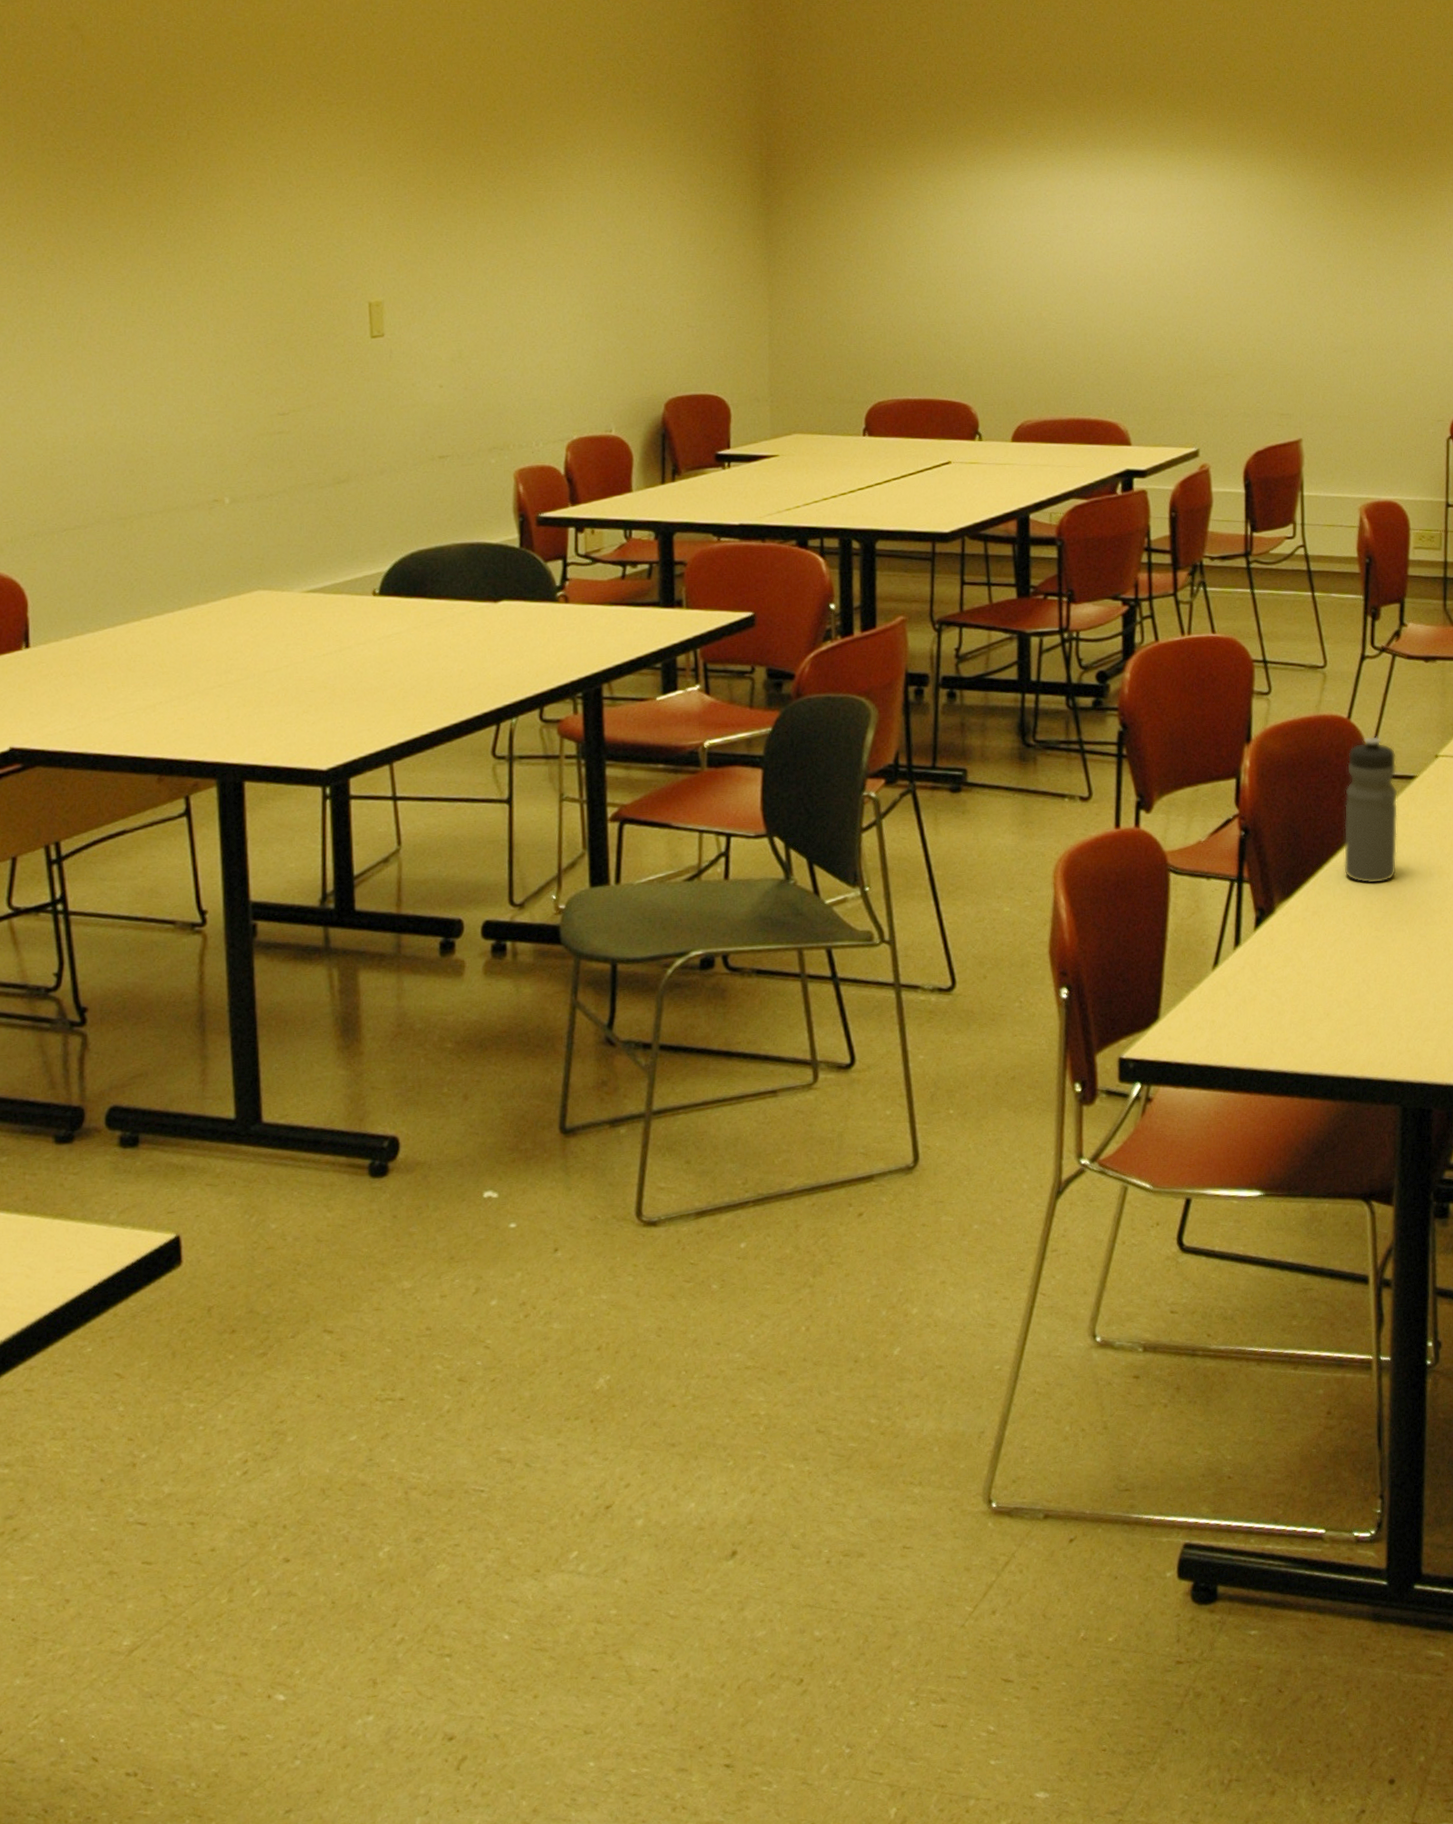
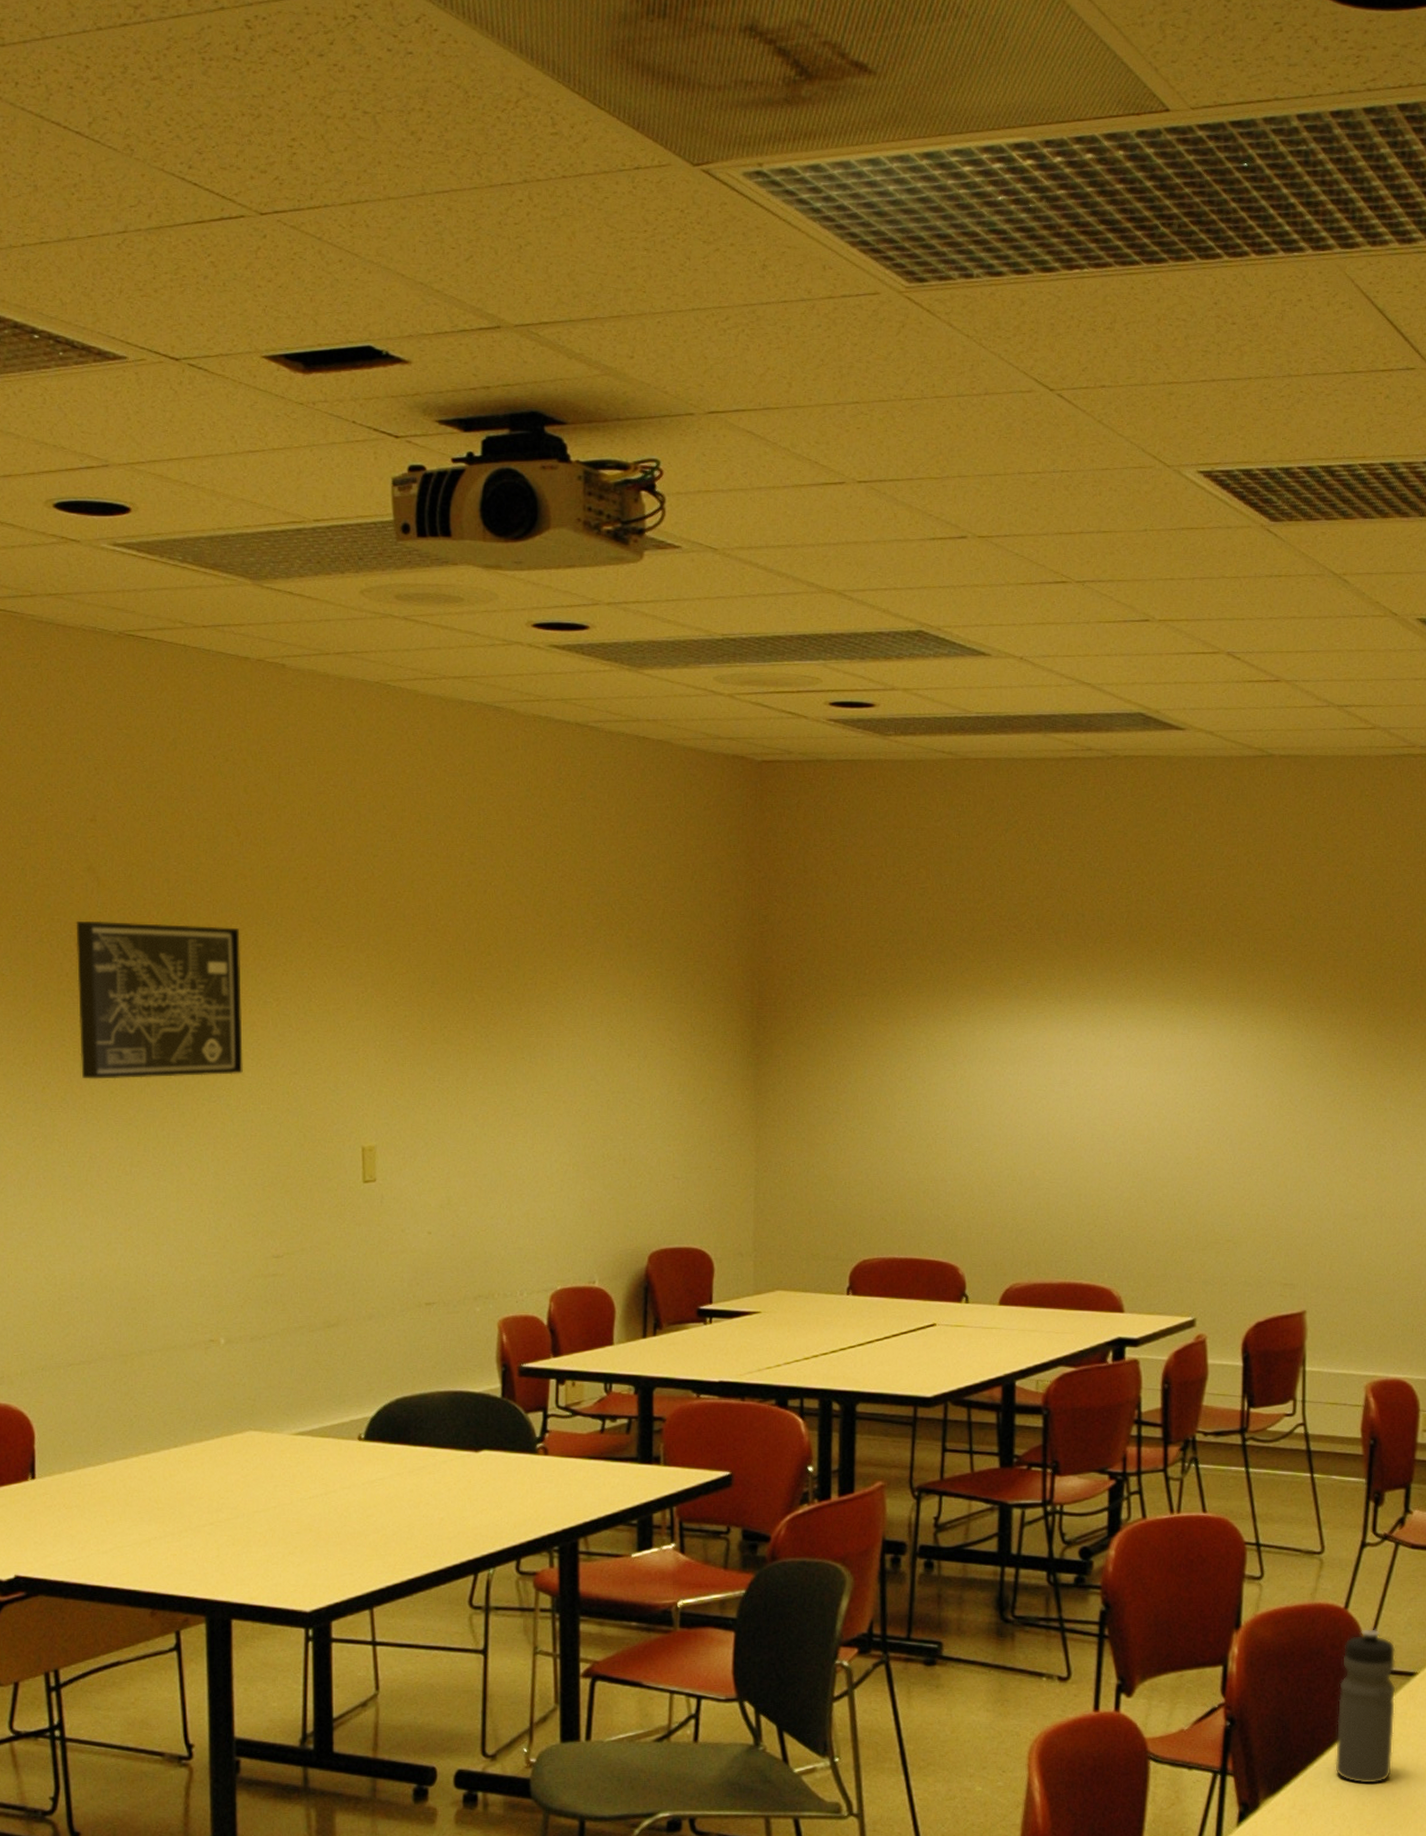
wall art: none [59,79,242,239] -> present [76,920,243,1079]

